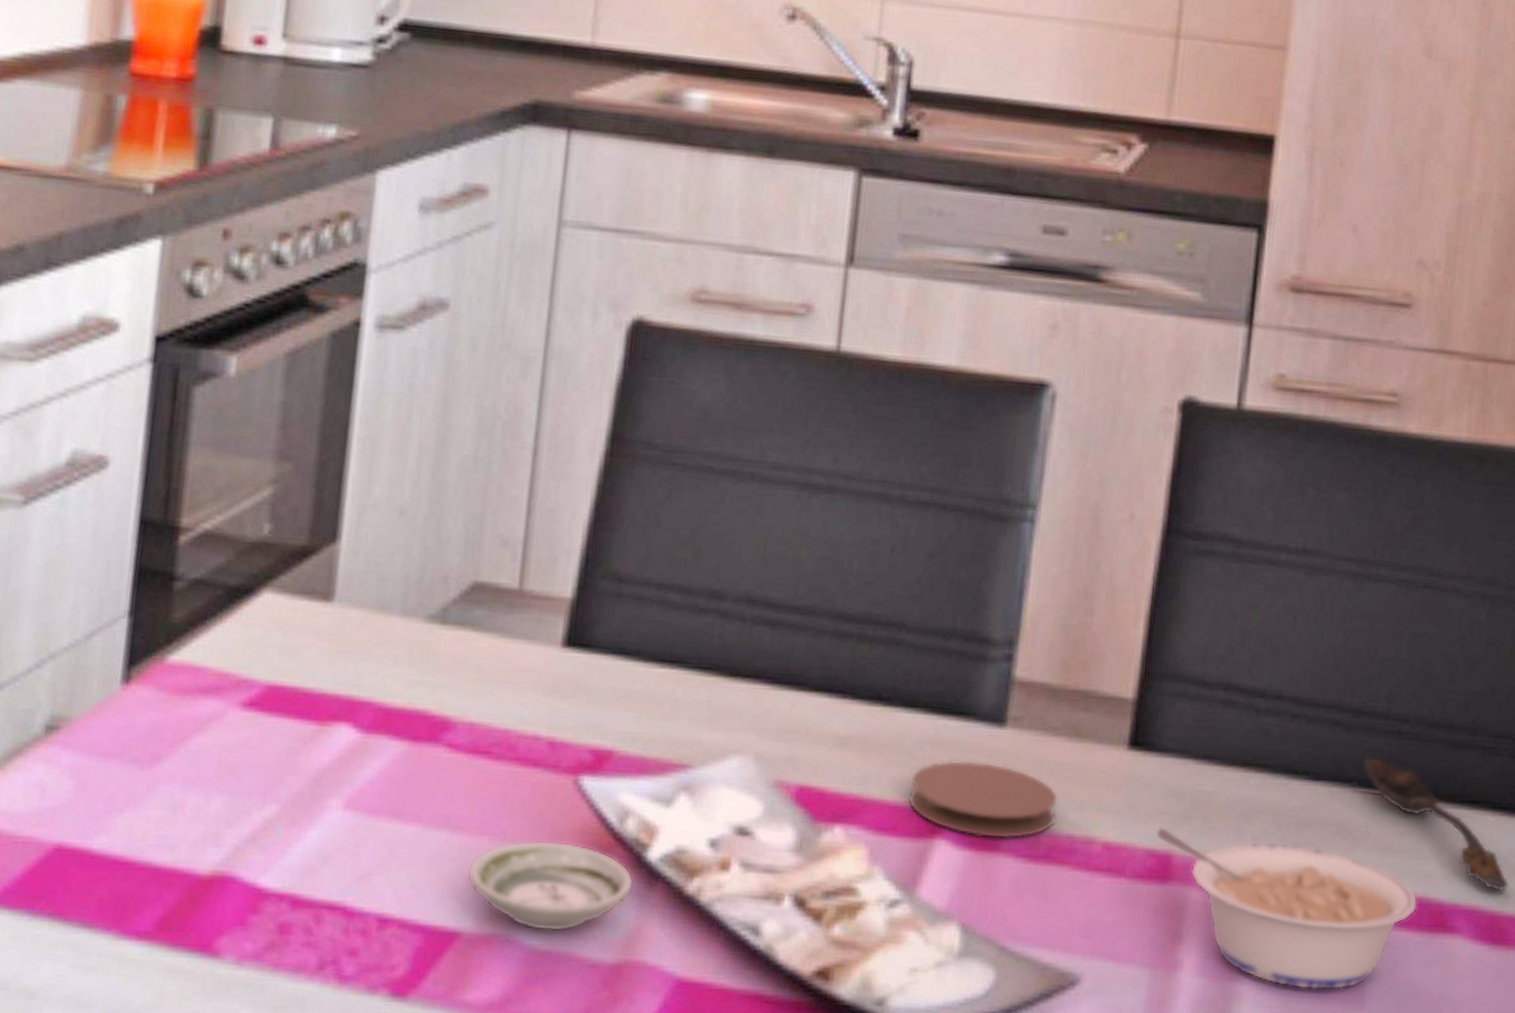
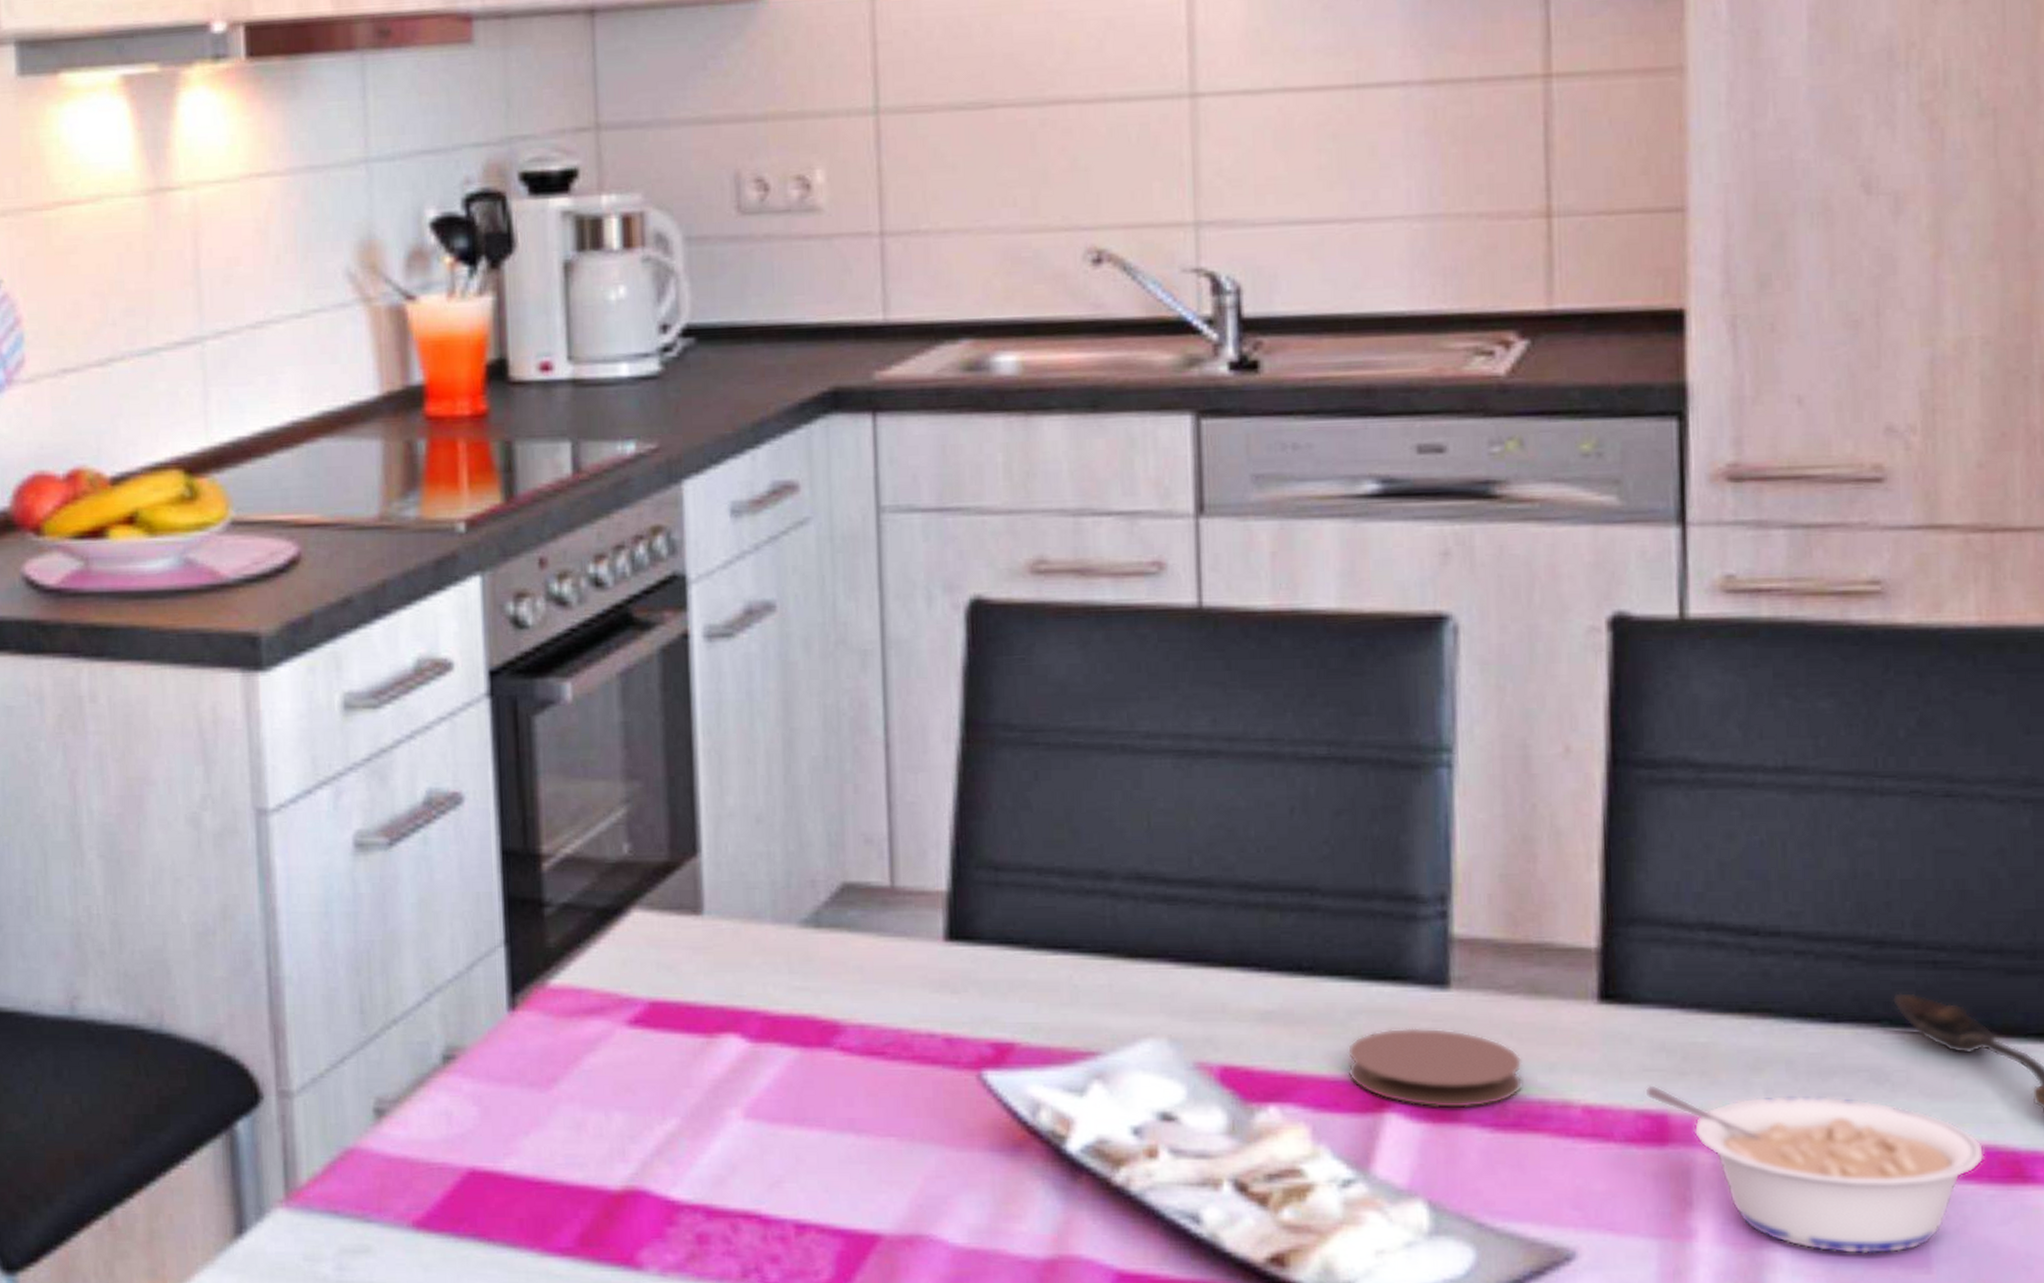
saucer: present [467,840,634,932] -> none [880,1138,1057,1230]

